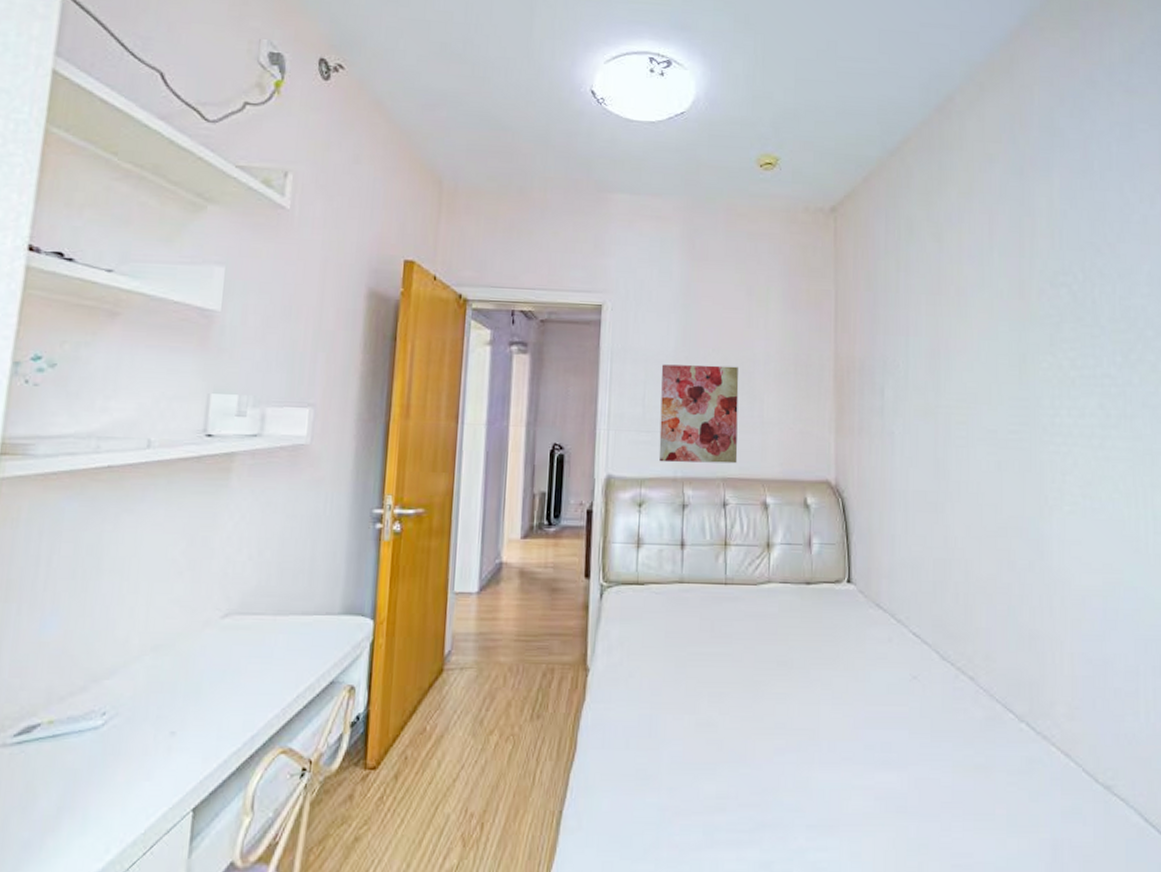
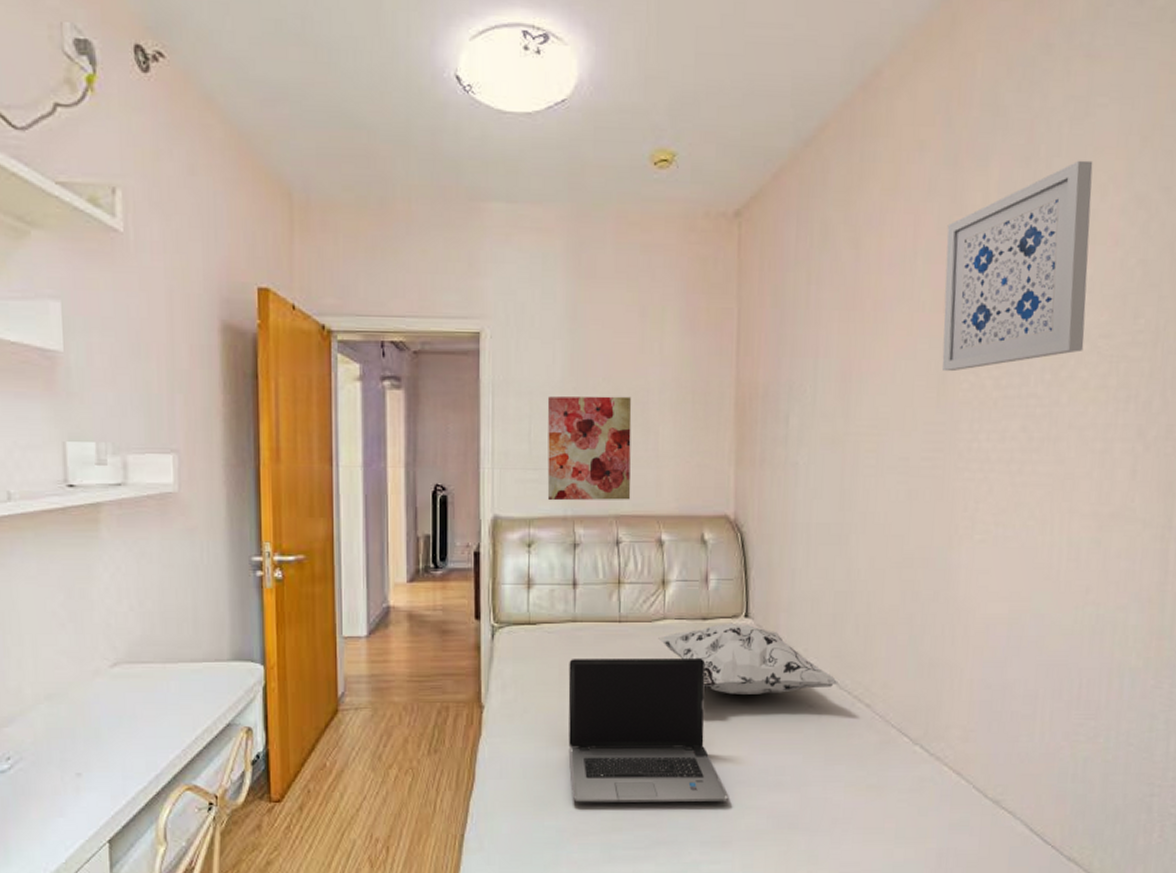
laptop computer: none [672,621,835,781] -> present [568,657,729,803]
decorative pillow: none [763,588,942,664] -> present [658,622,840,695]
wall art: none [1018,174,1149,352] -> present [942,160,1093,372]

